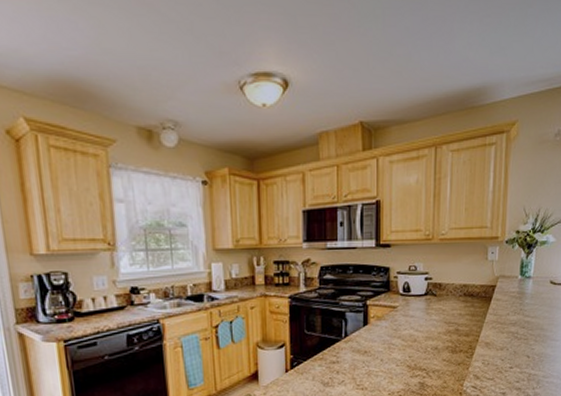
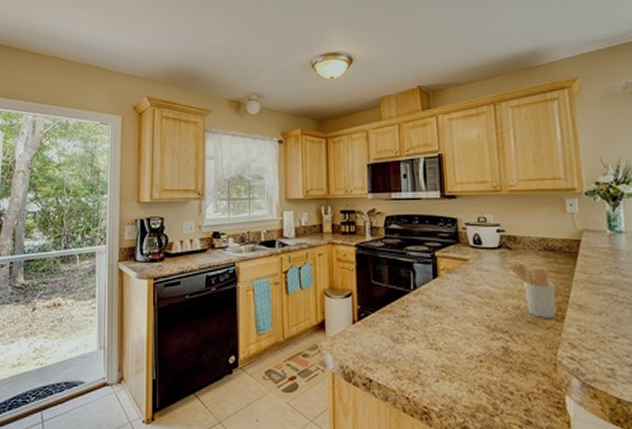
utensil holder: none [432,310,469,356] -> present [508,265,556,319]

